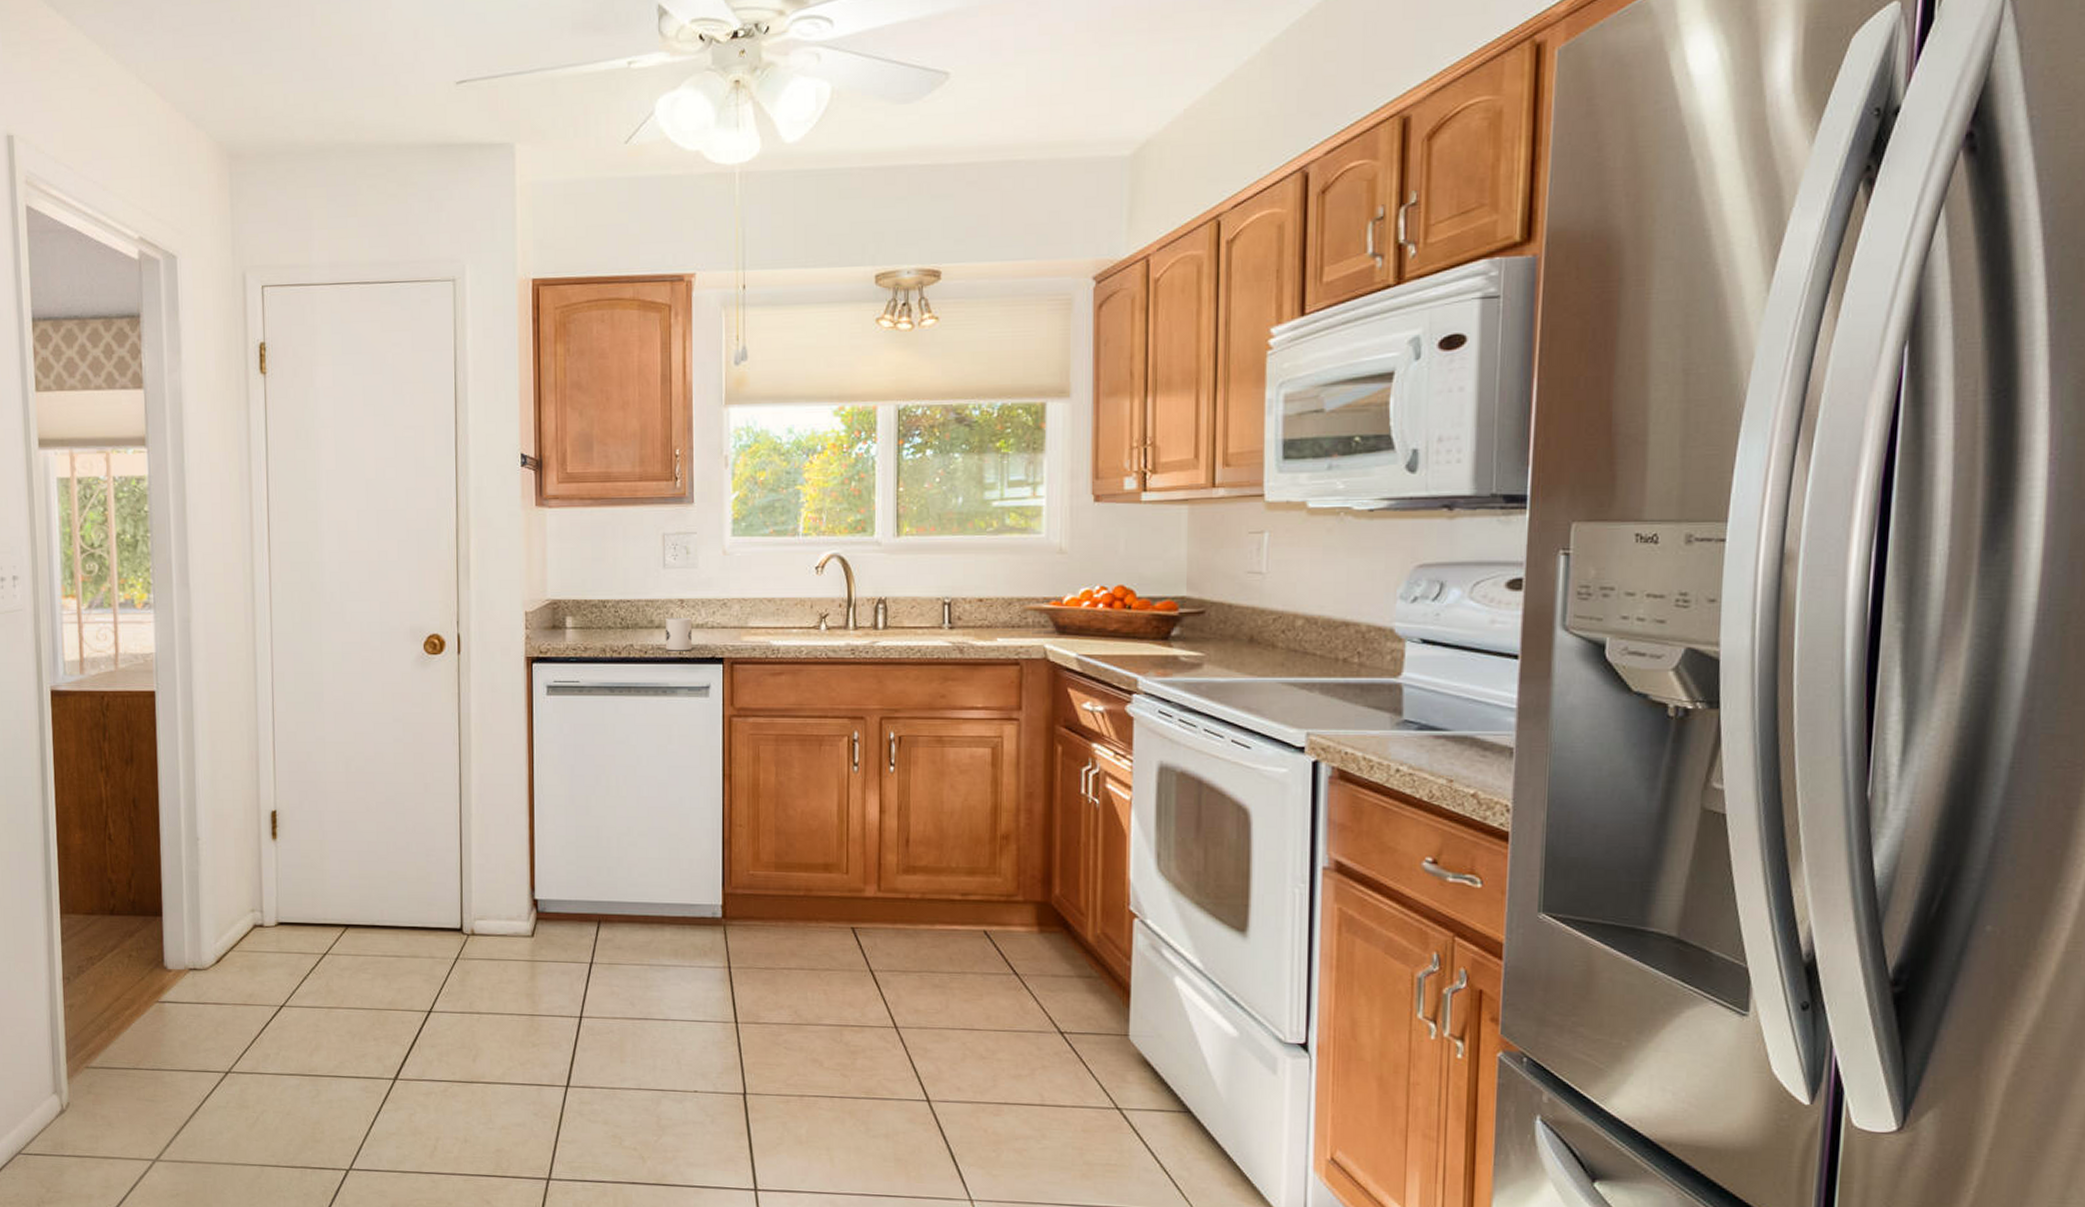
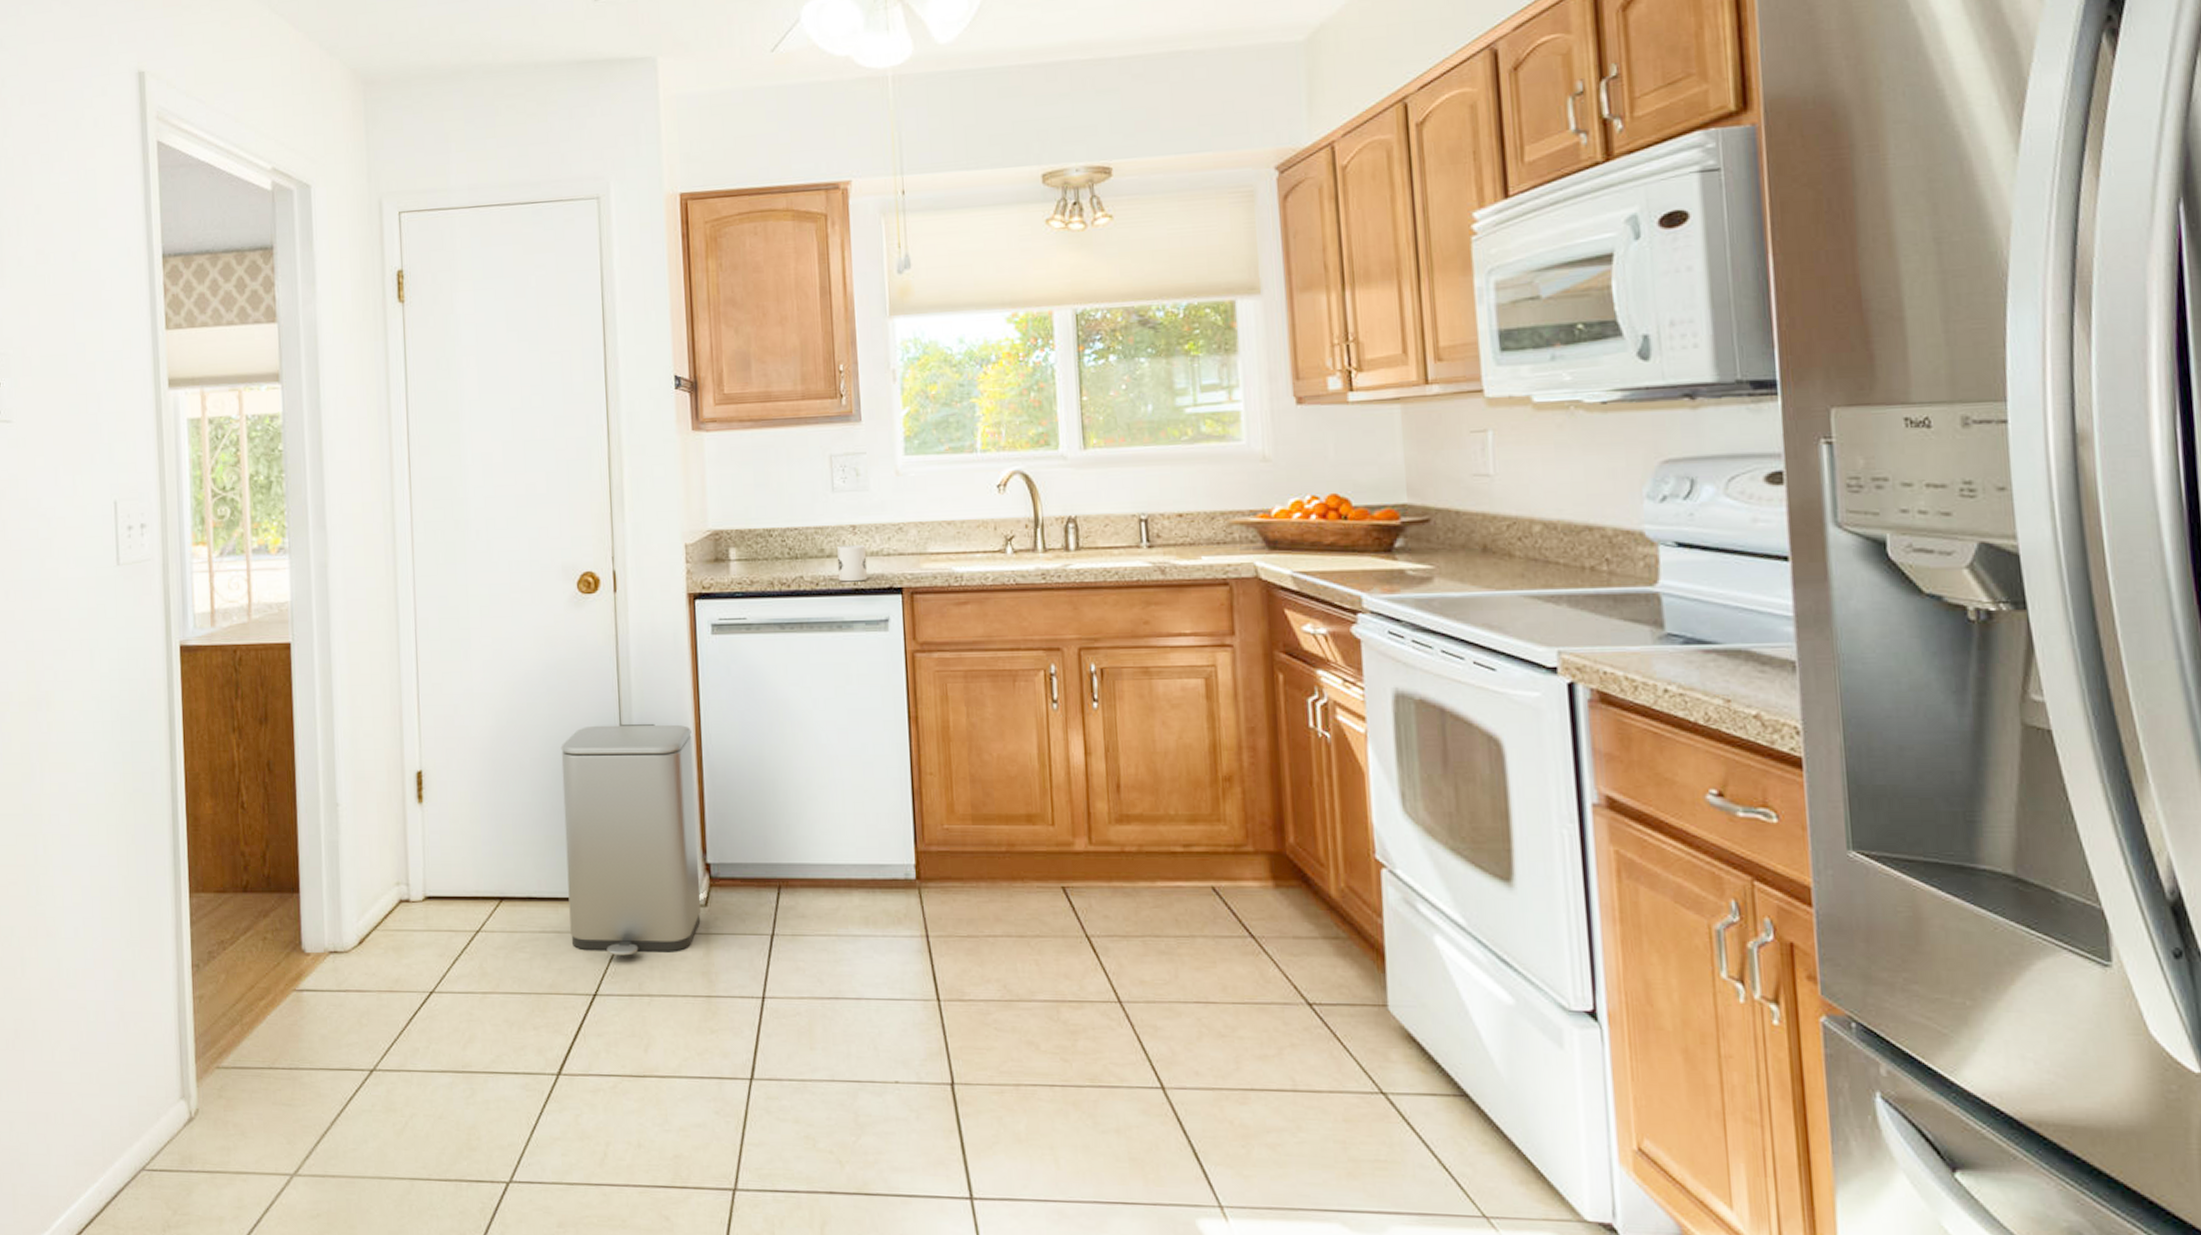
pedal bin: none [405,773,528,978] -> present [561,723,702,956]

